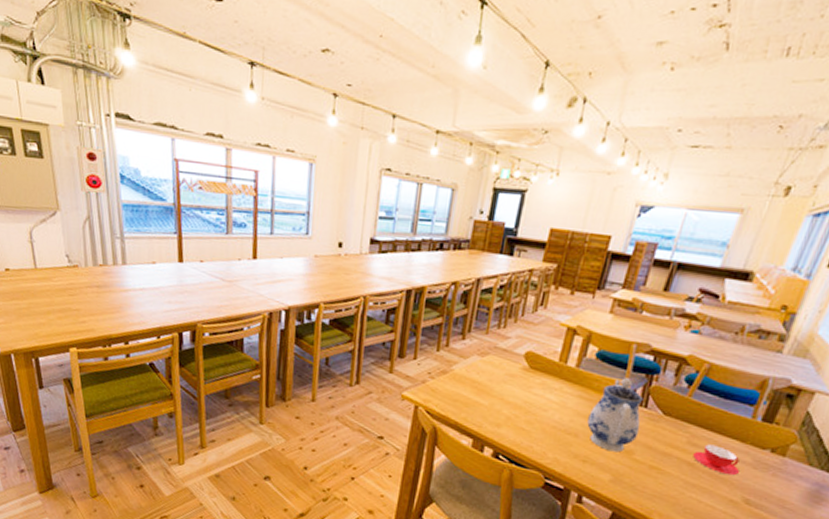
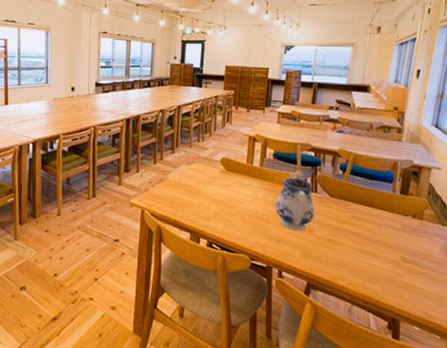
teacup: present [693,444,739,476] -> none [358,217,393,240]

